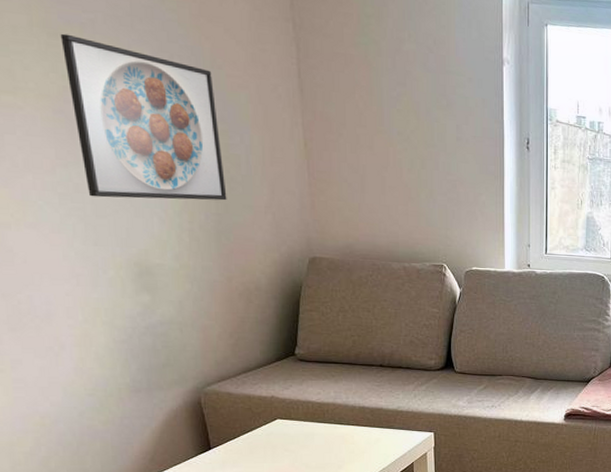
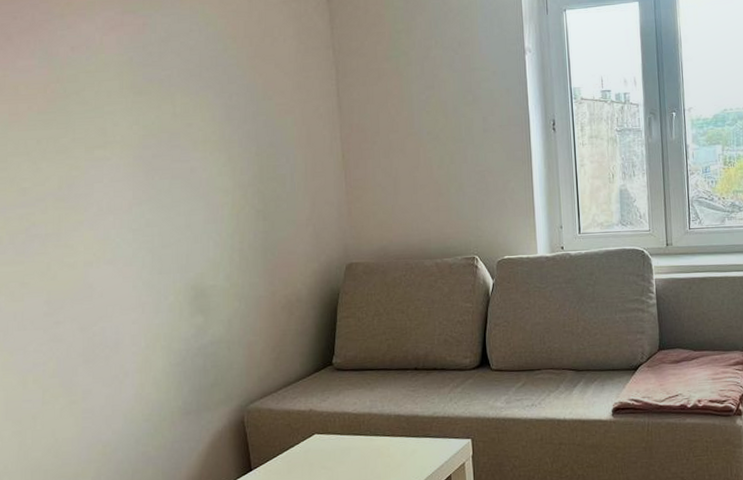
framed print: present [60,33,227,201] -> none [144,90,273,229]

